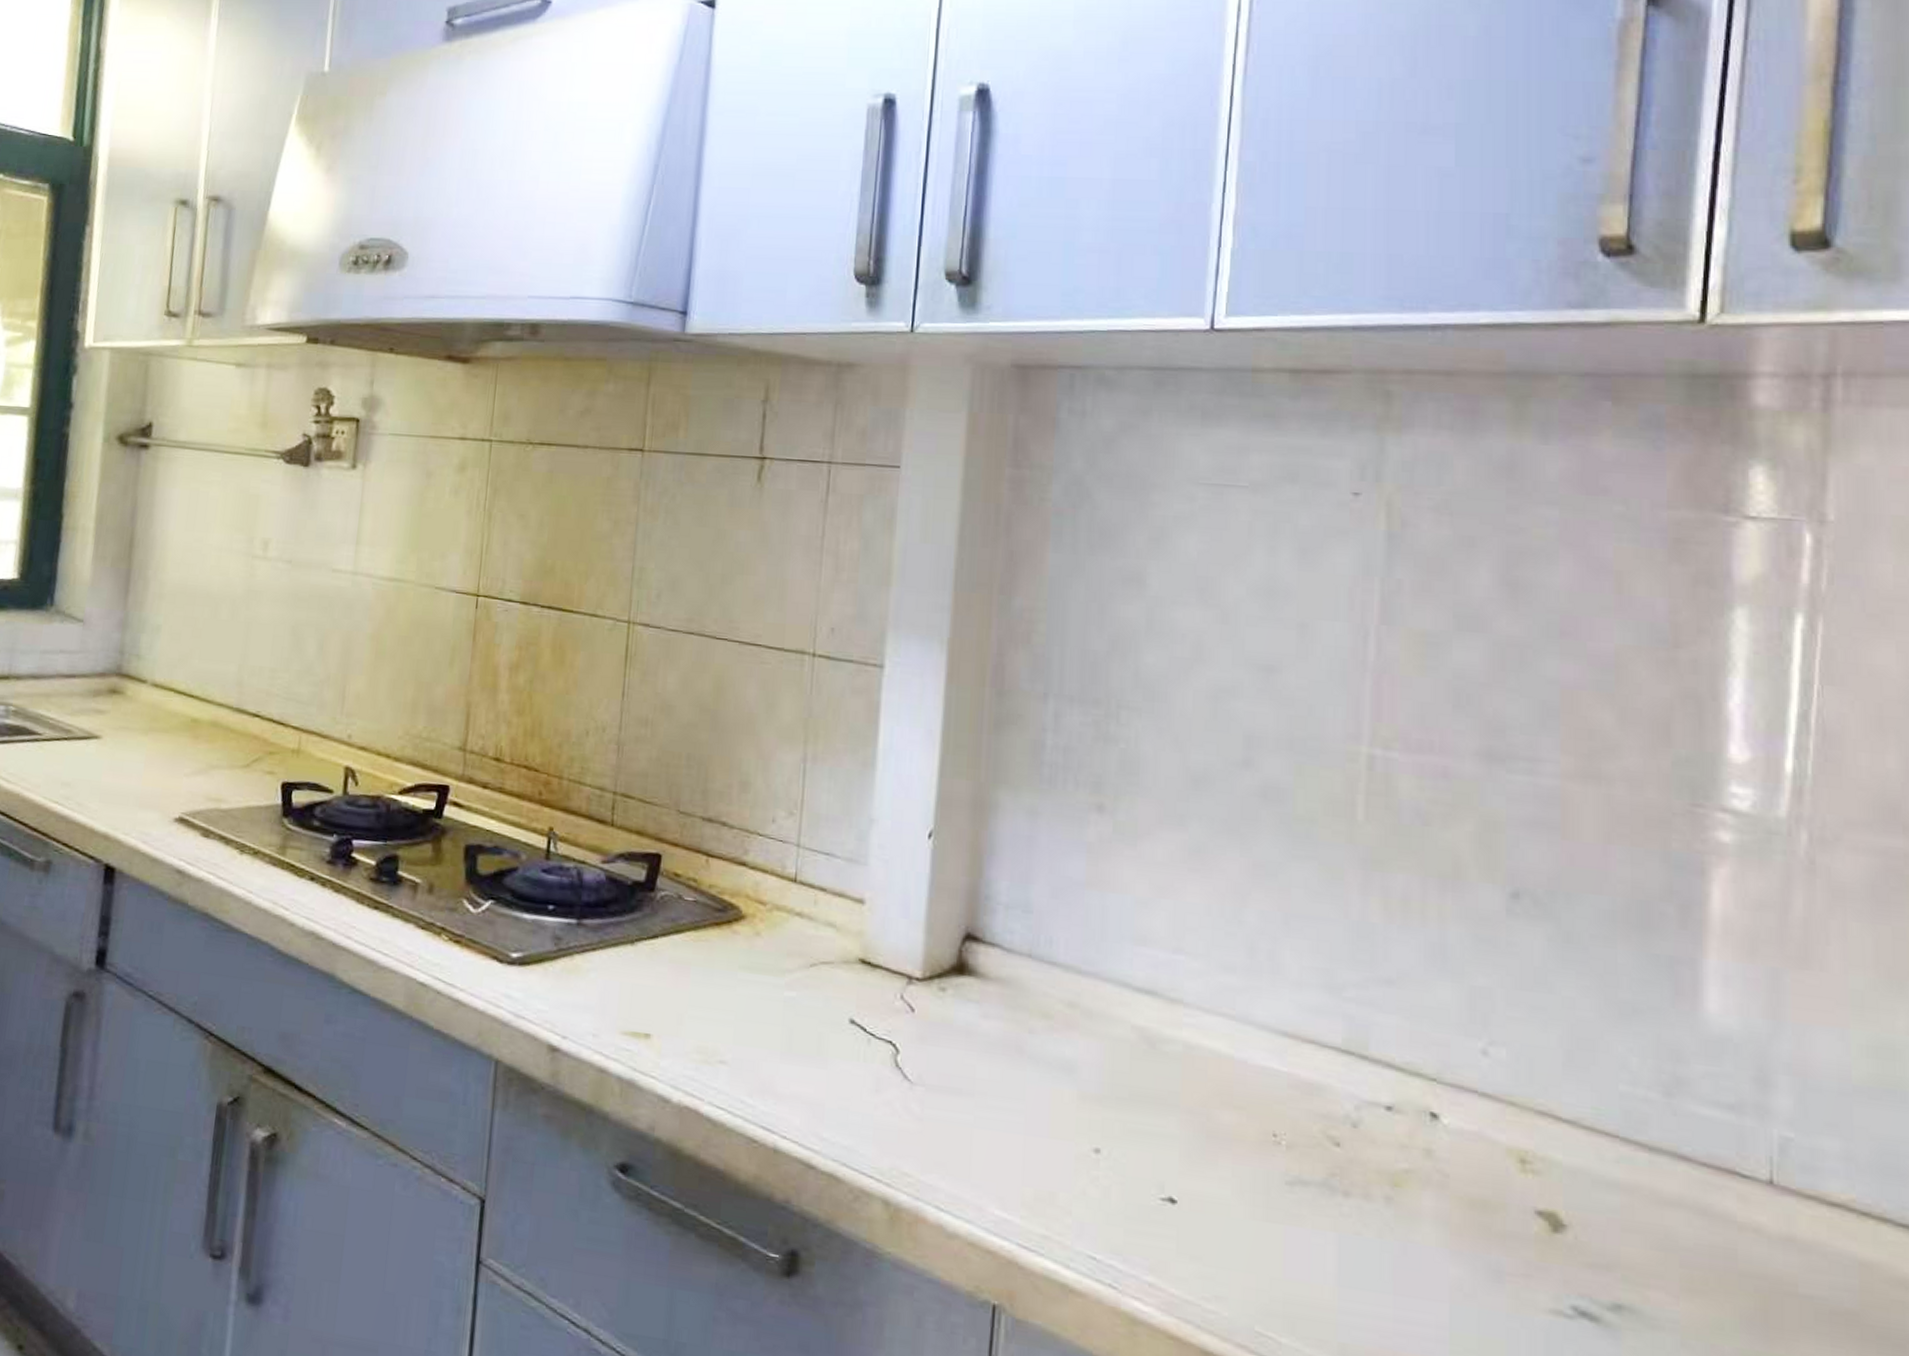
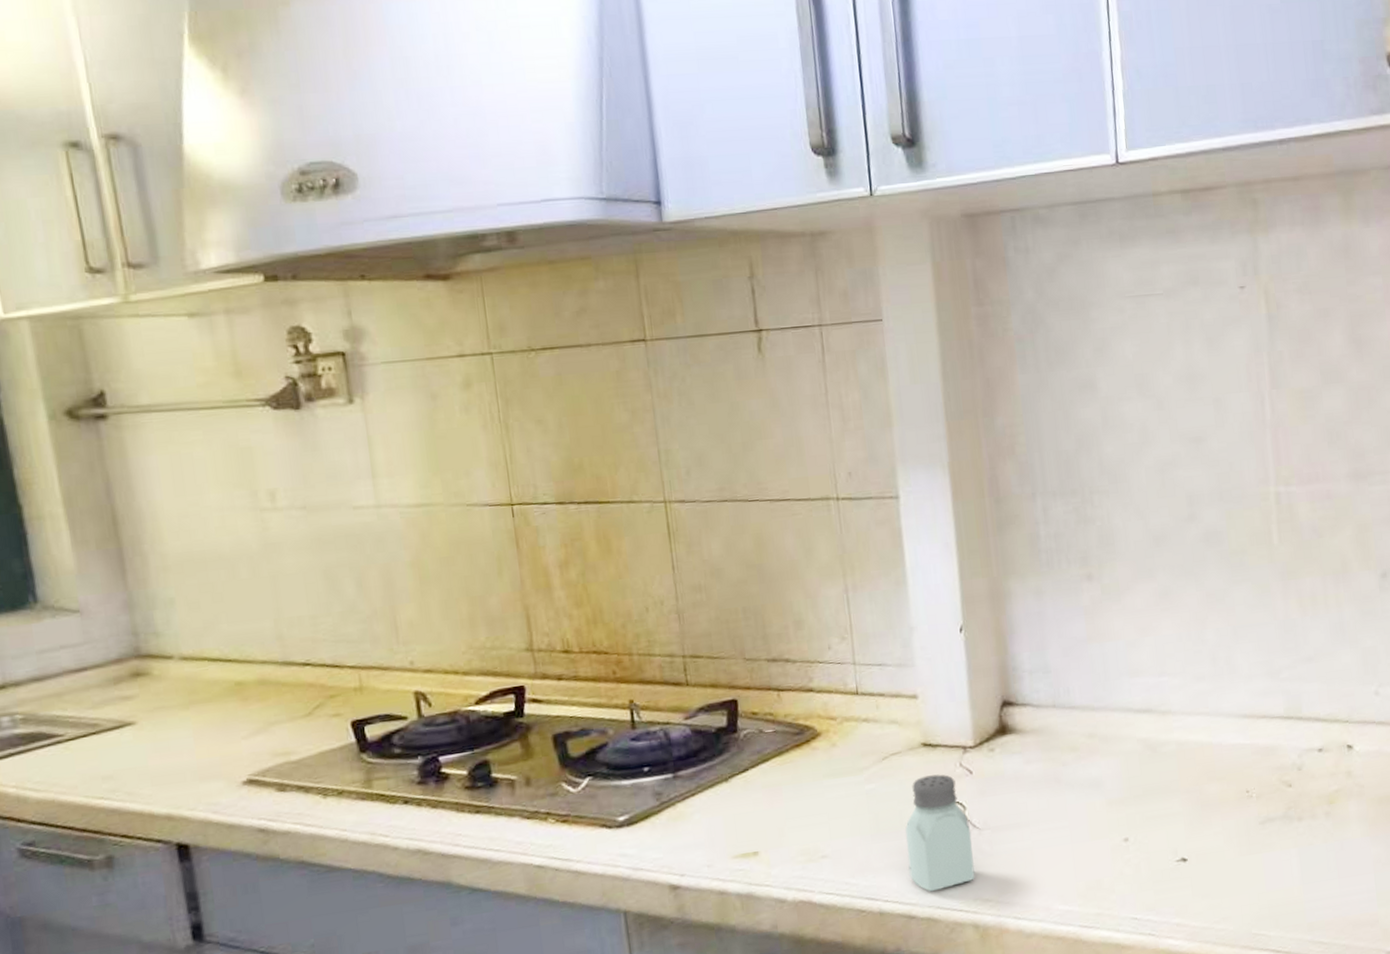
saltshaker: none [817,998,901,1145] -> present [904,774,975,892]

